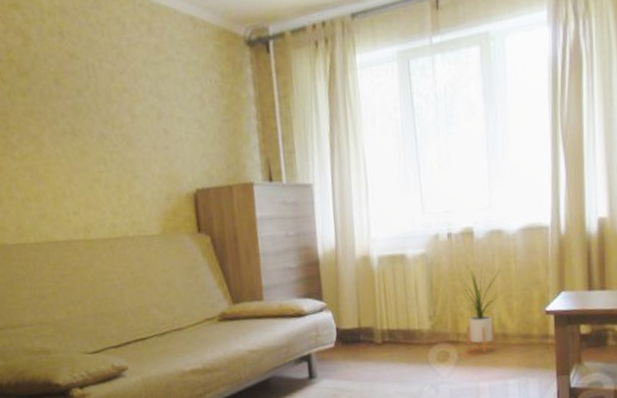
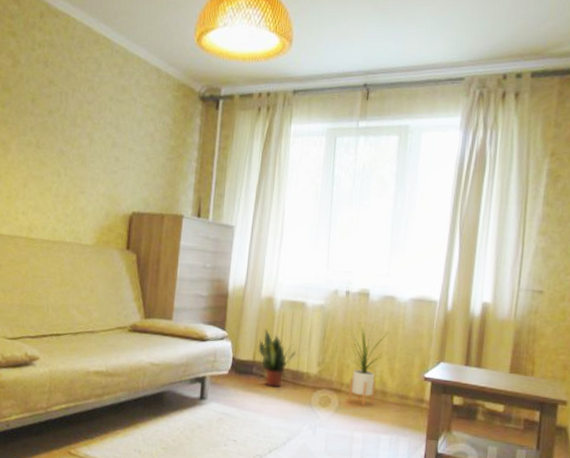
potted plant: none [361,290,405,353] -> present [258,328,297,389]

